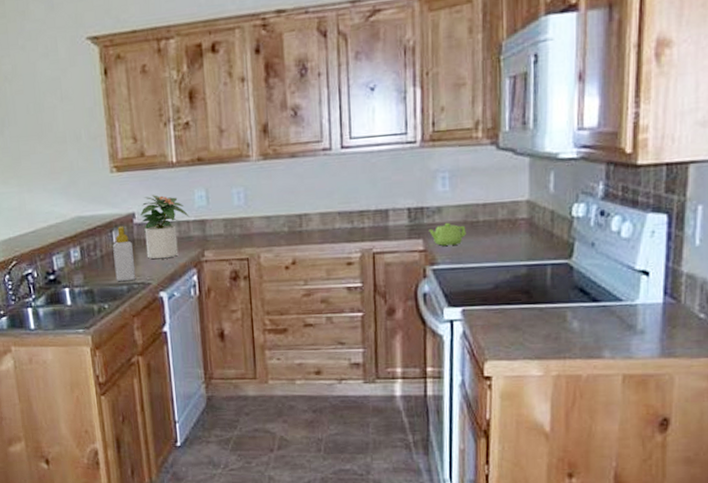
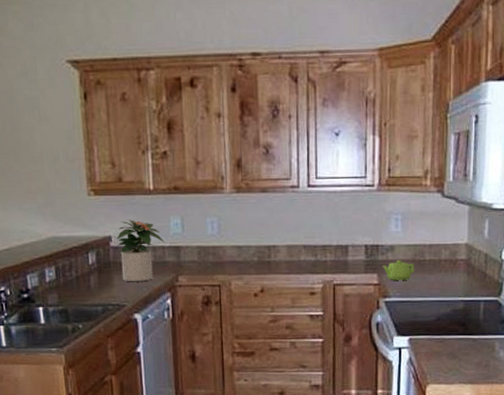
soap bottle: present [113,226,136,282] -> none [88,248,111,303]

